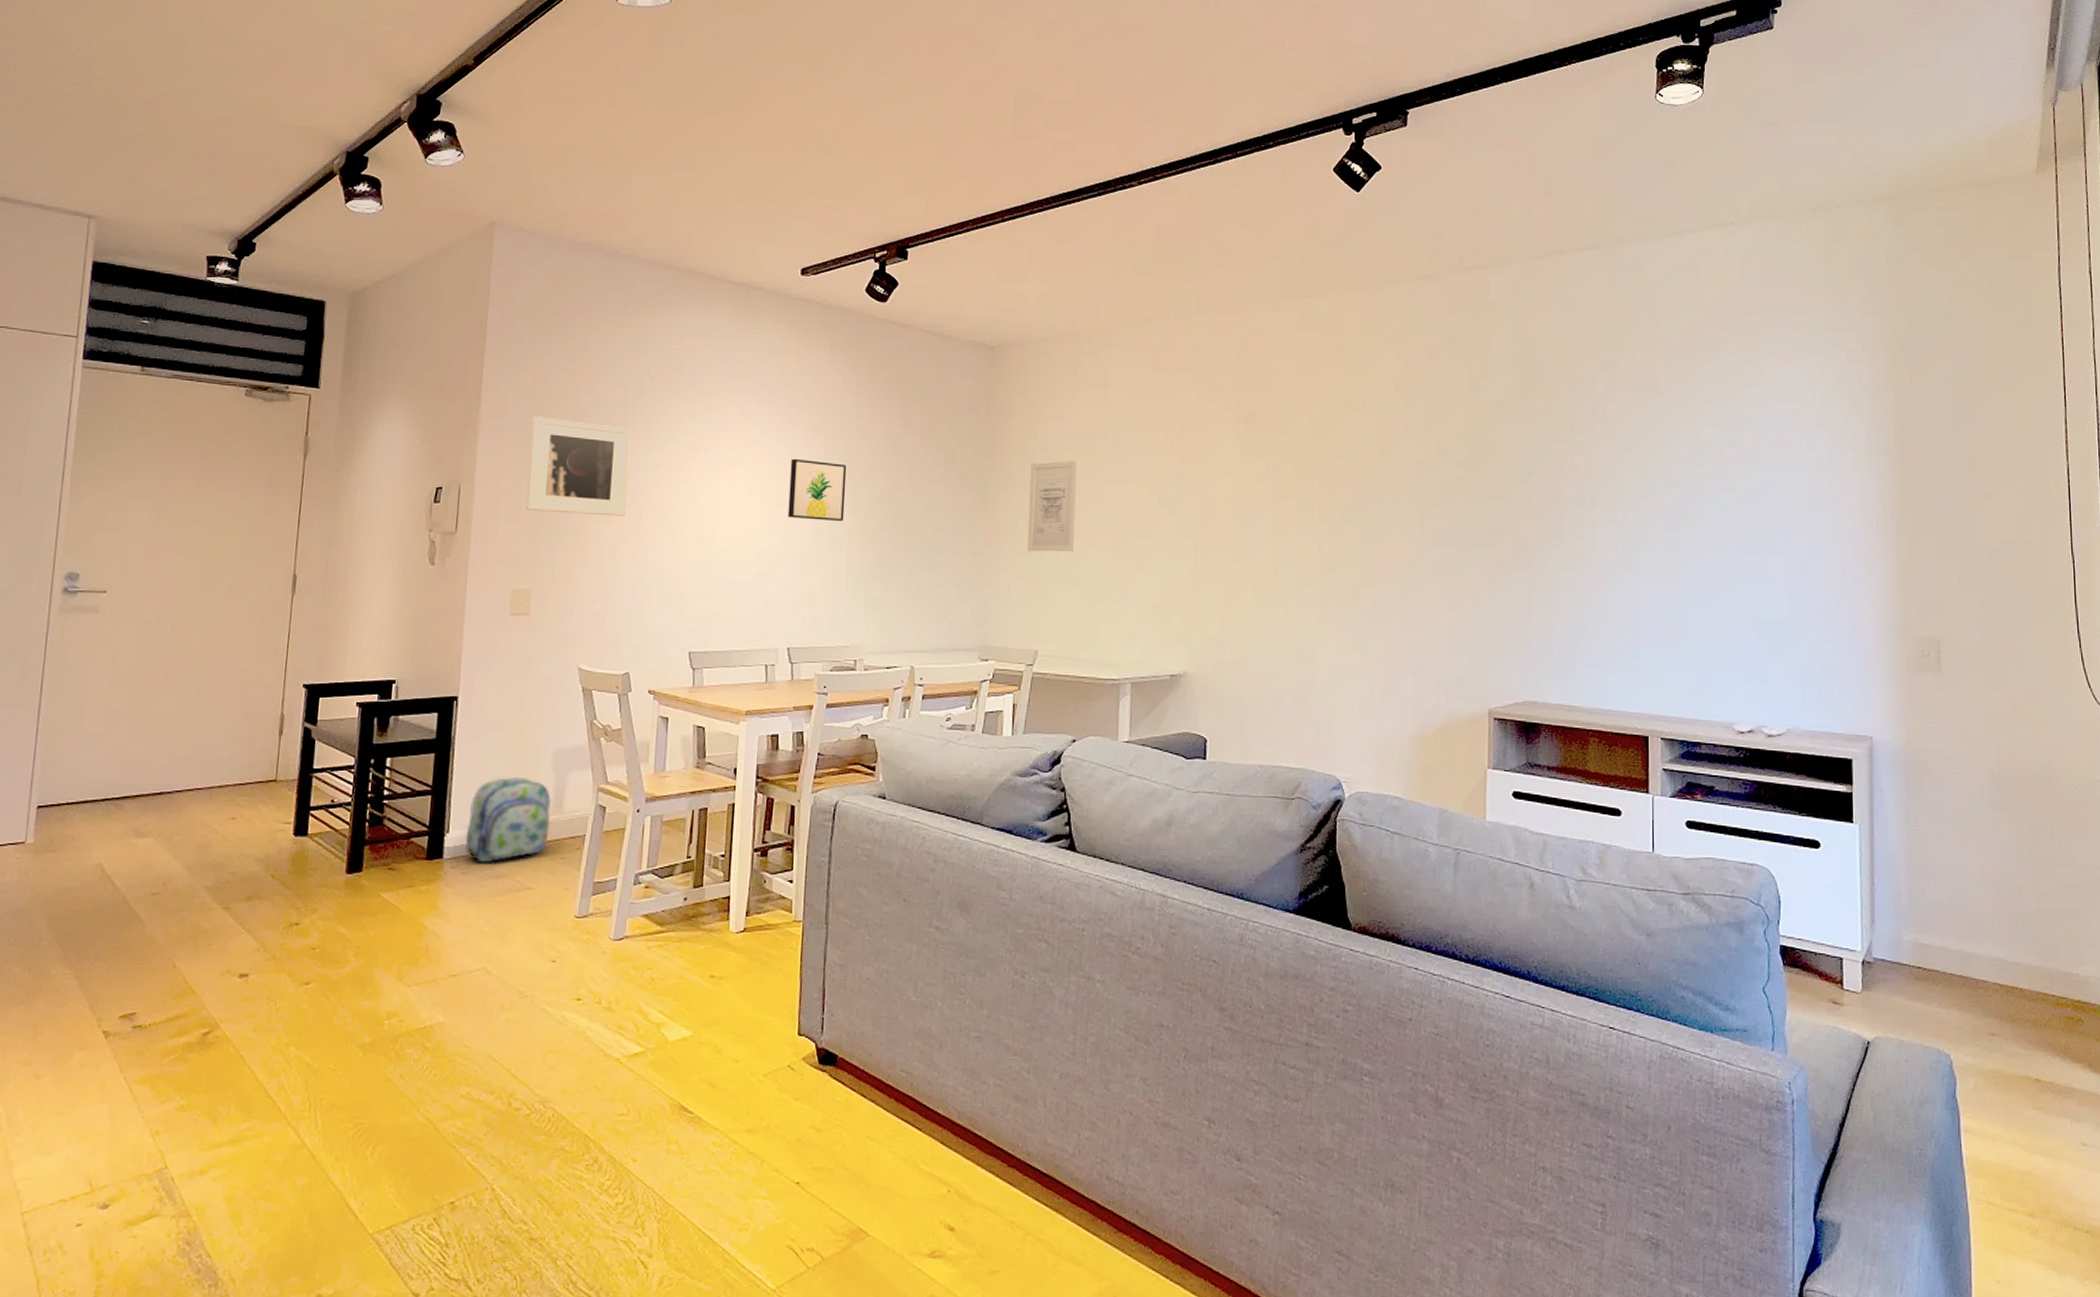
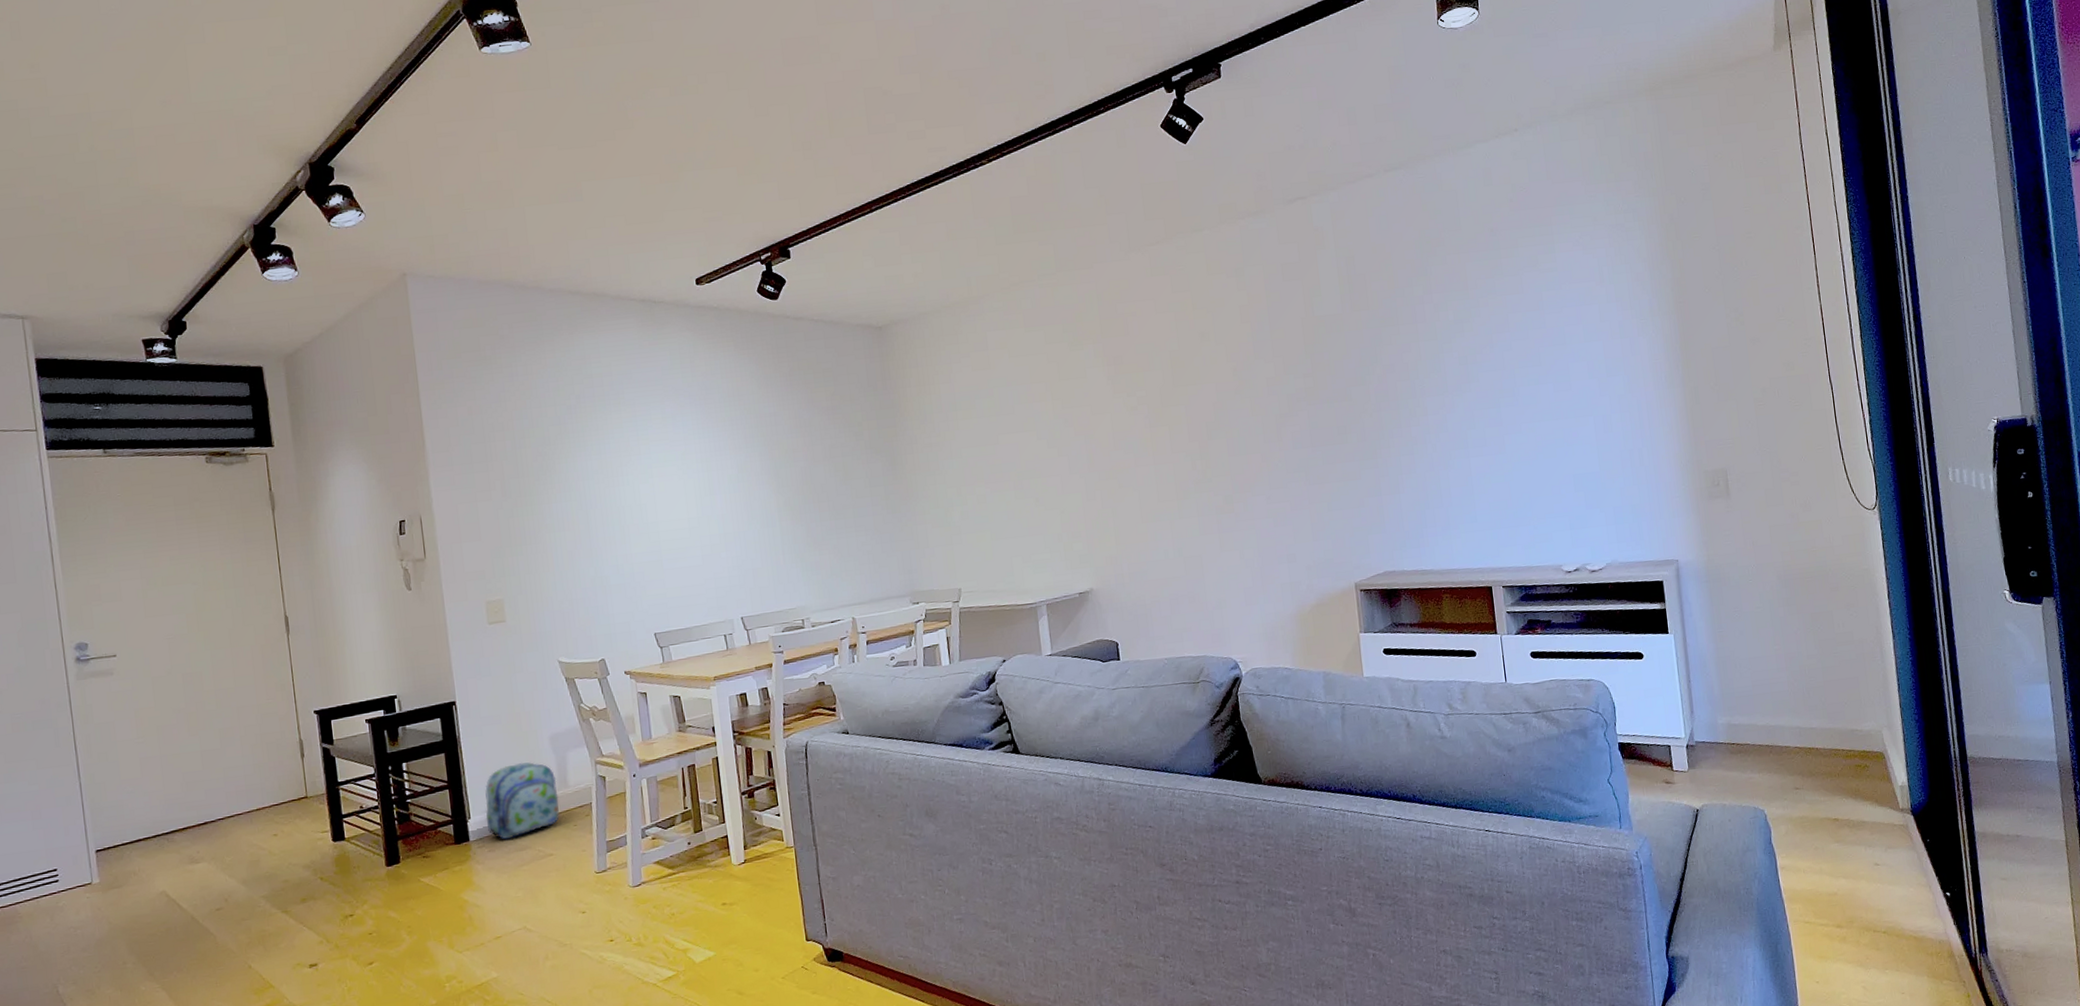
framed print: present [525,416,631,516] -> none [475,444,576,530]
wall art: present [788,458,847,521] -> none [716,449,772,504]
wall art: present [1027,460,1077,552] -> none [930,418,979,504]

